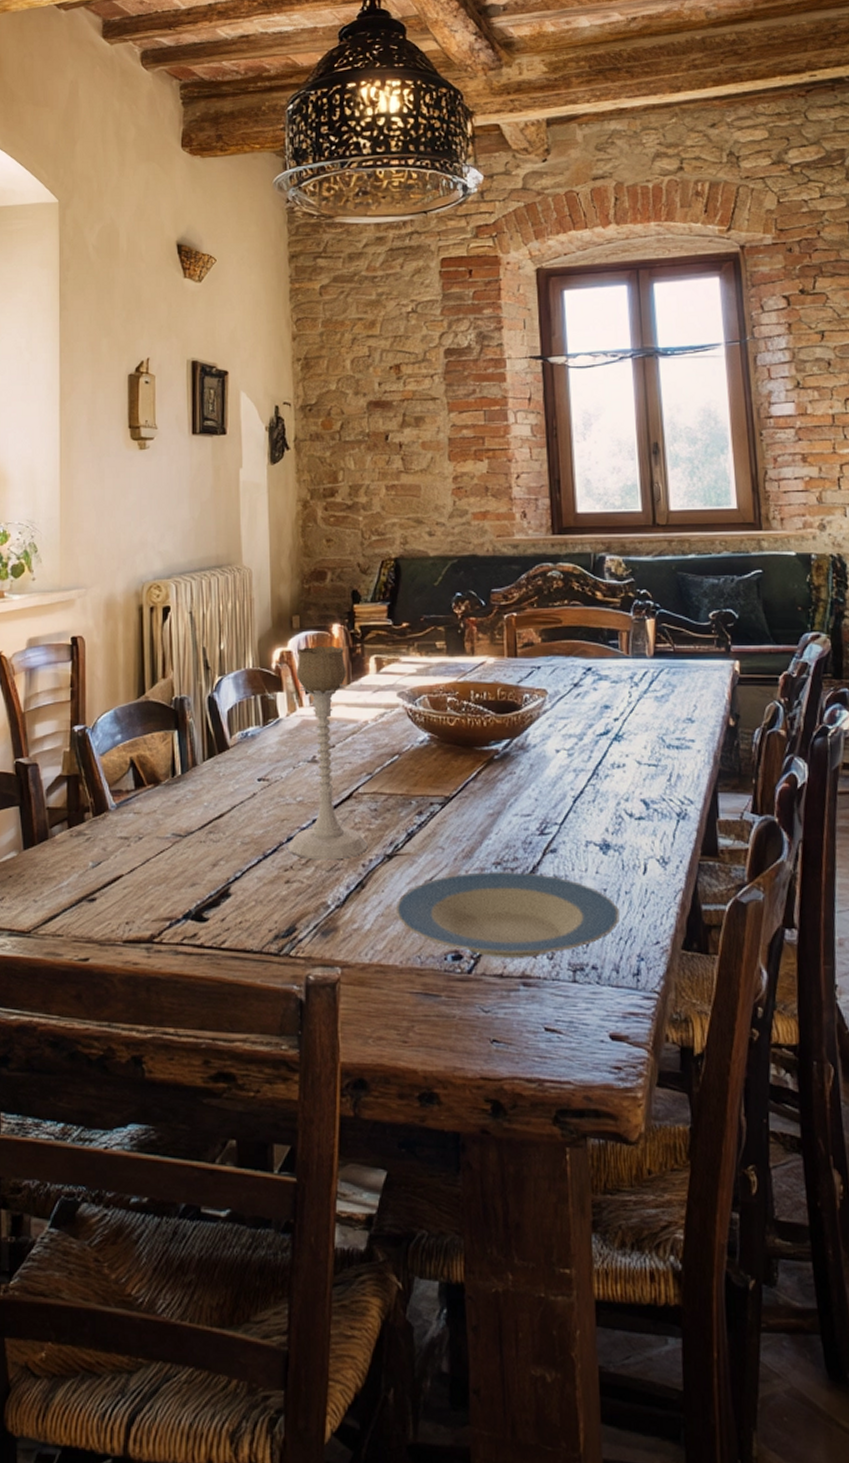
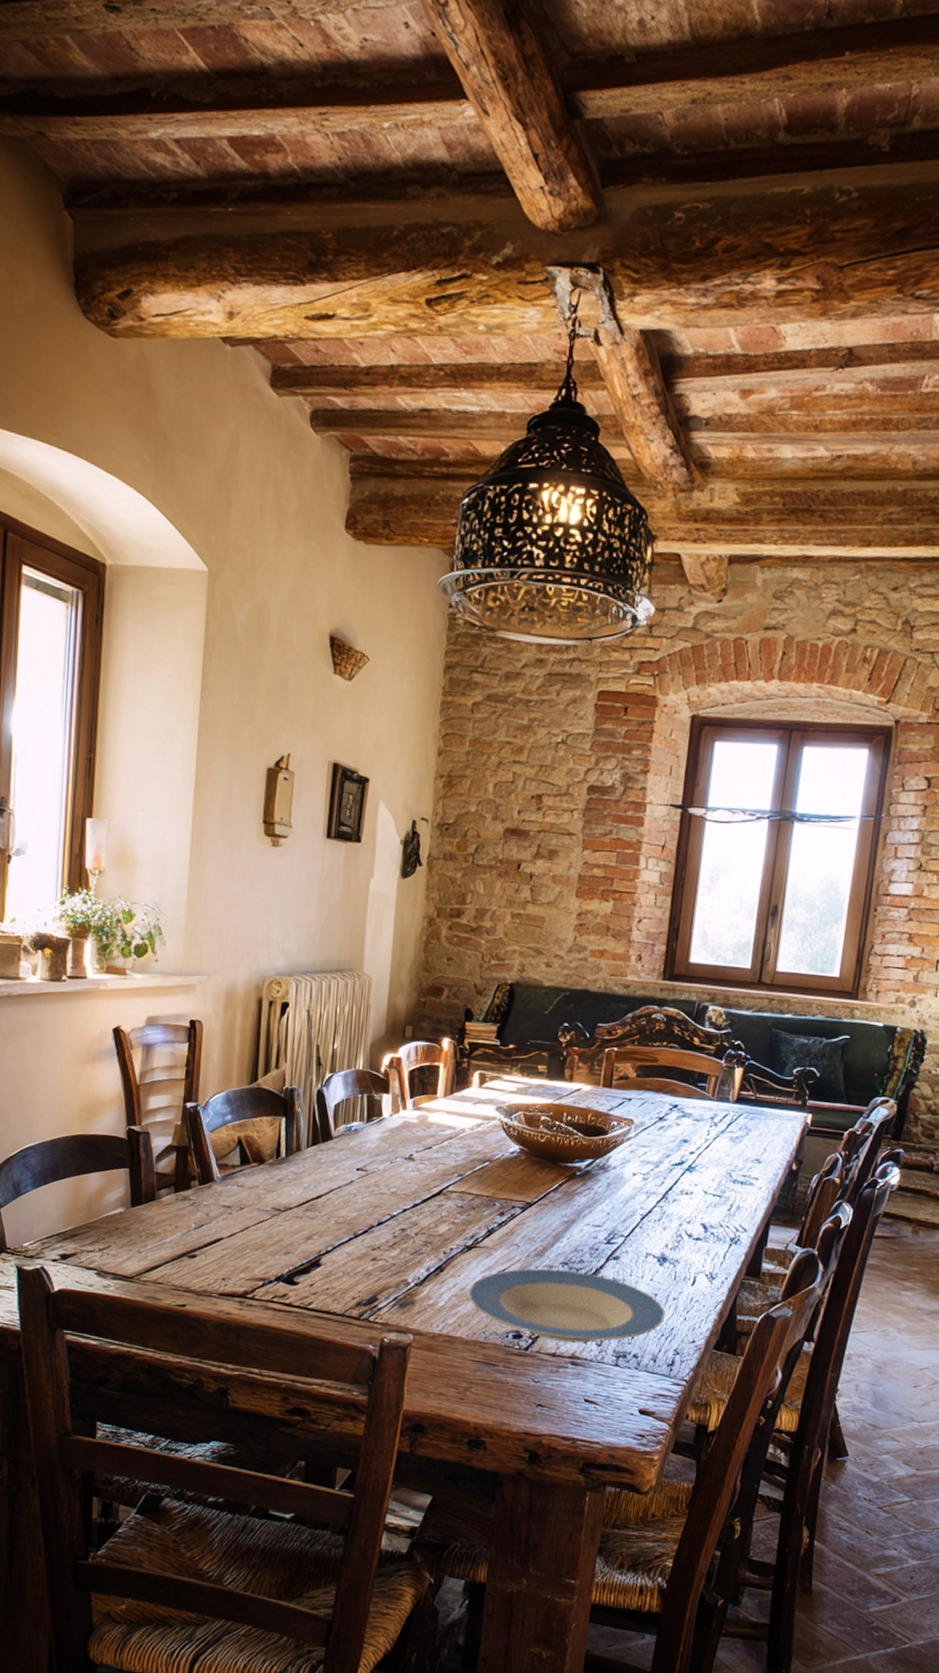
candle holder: present [287,645,368,860] -> none [376,1056,451,1246]

